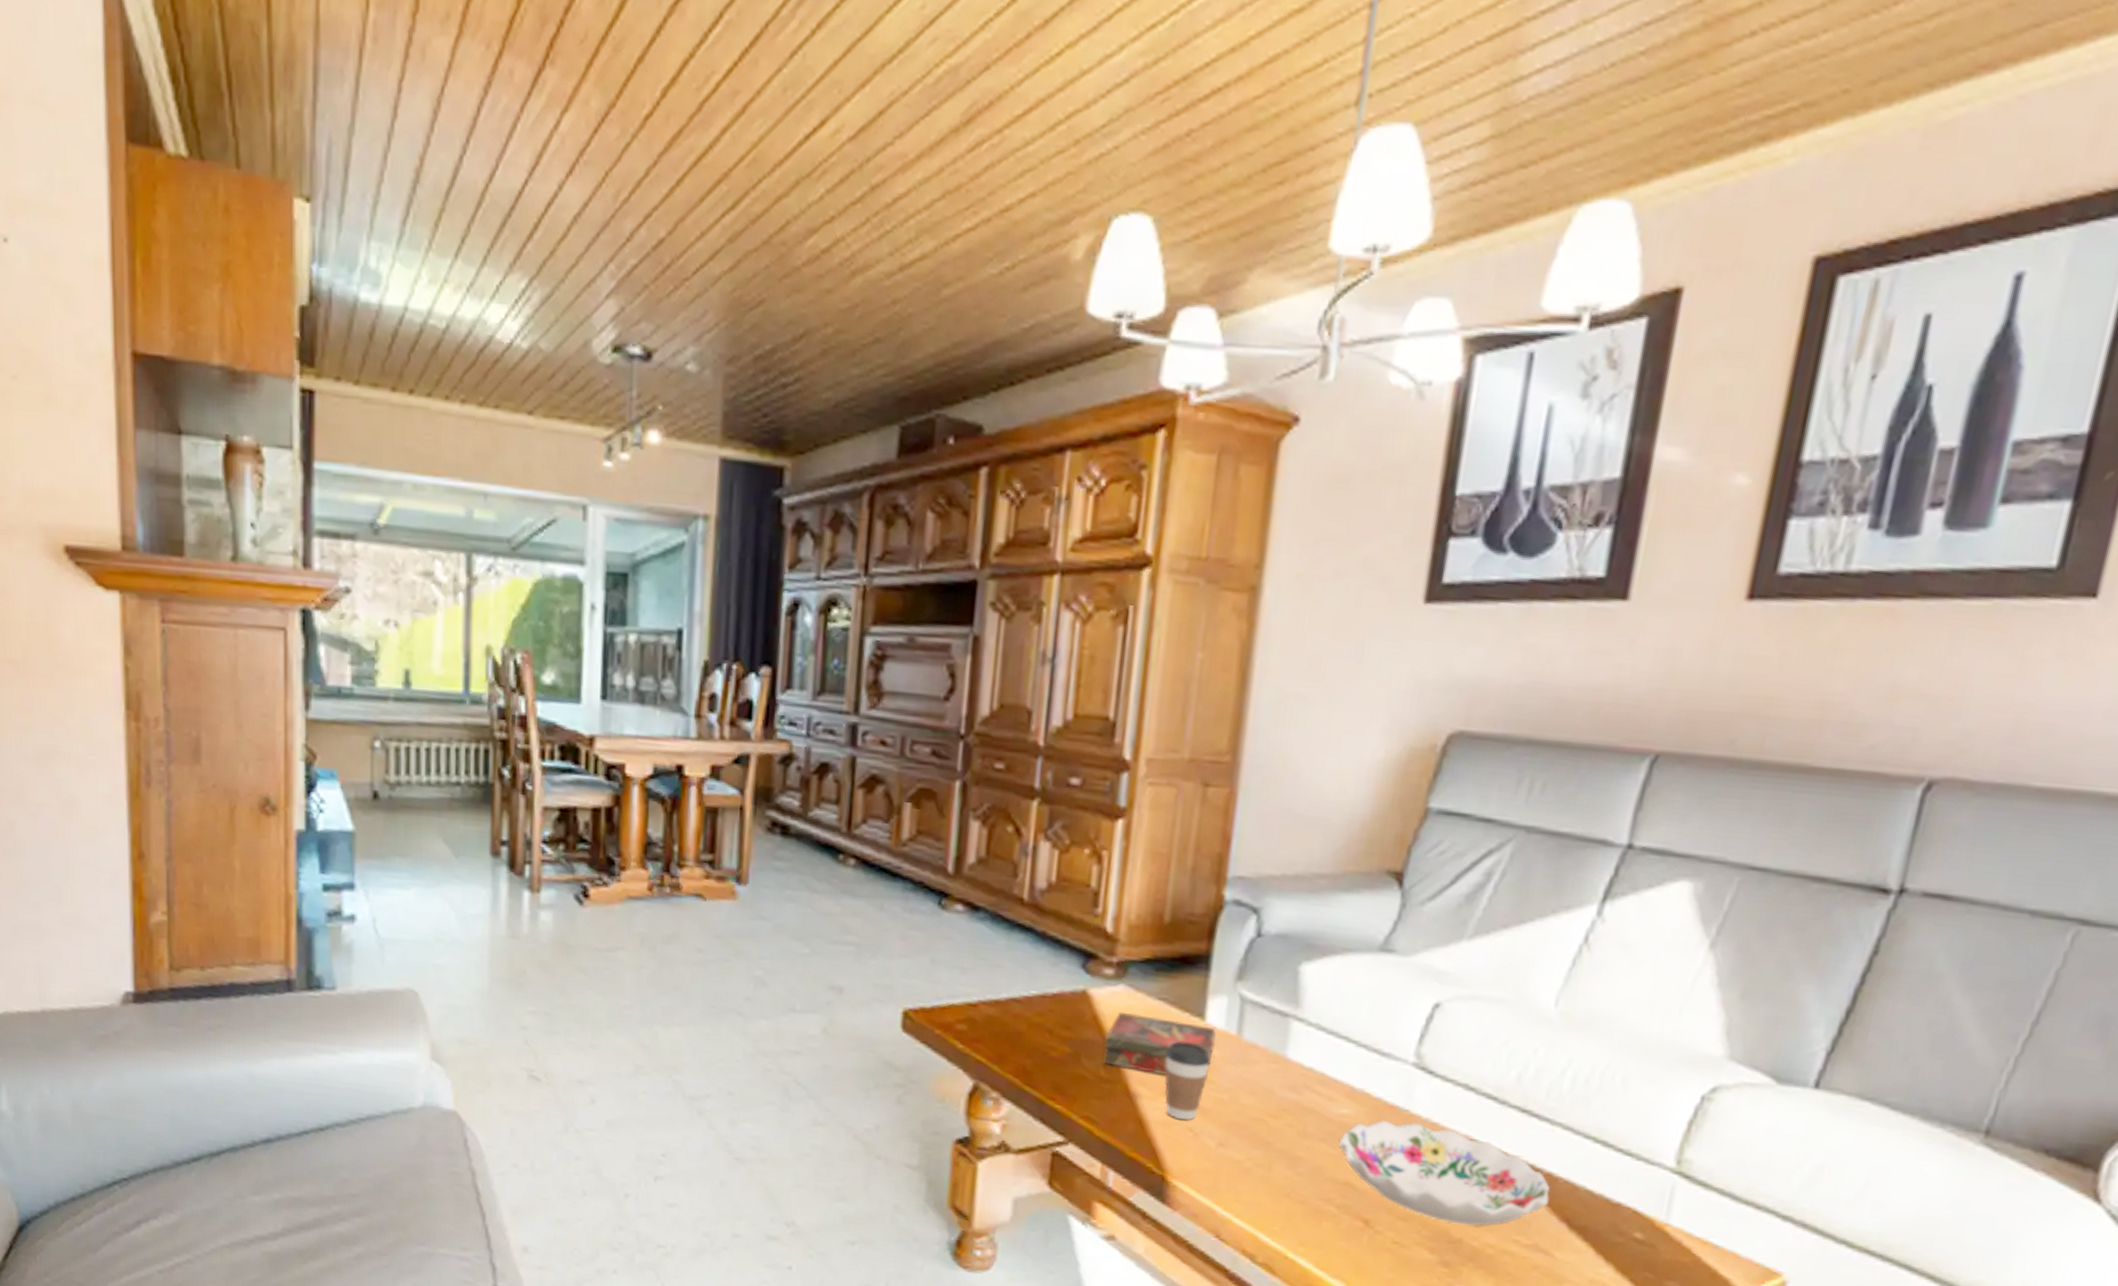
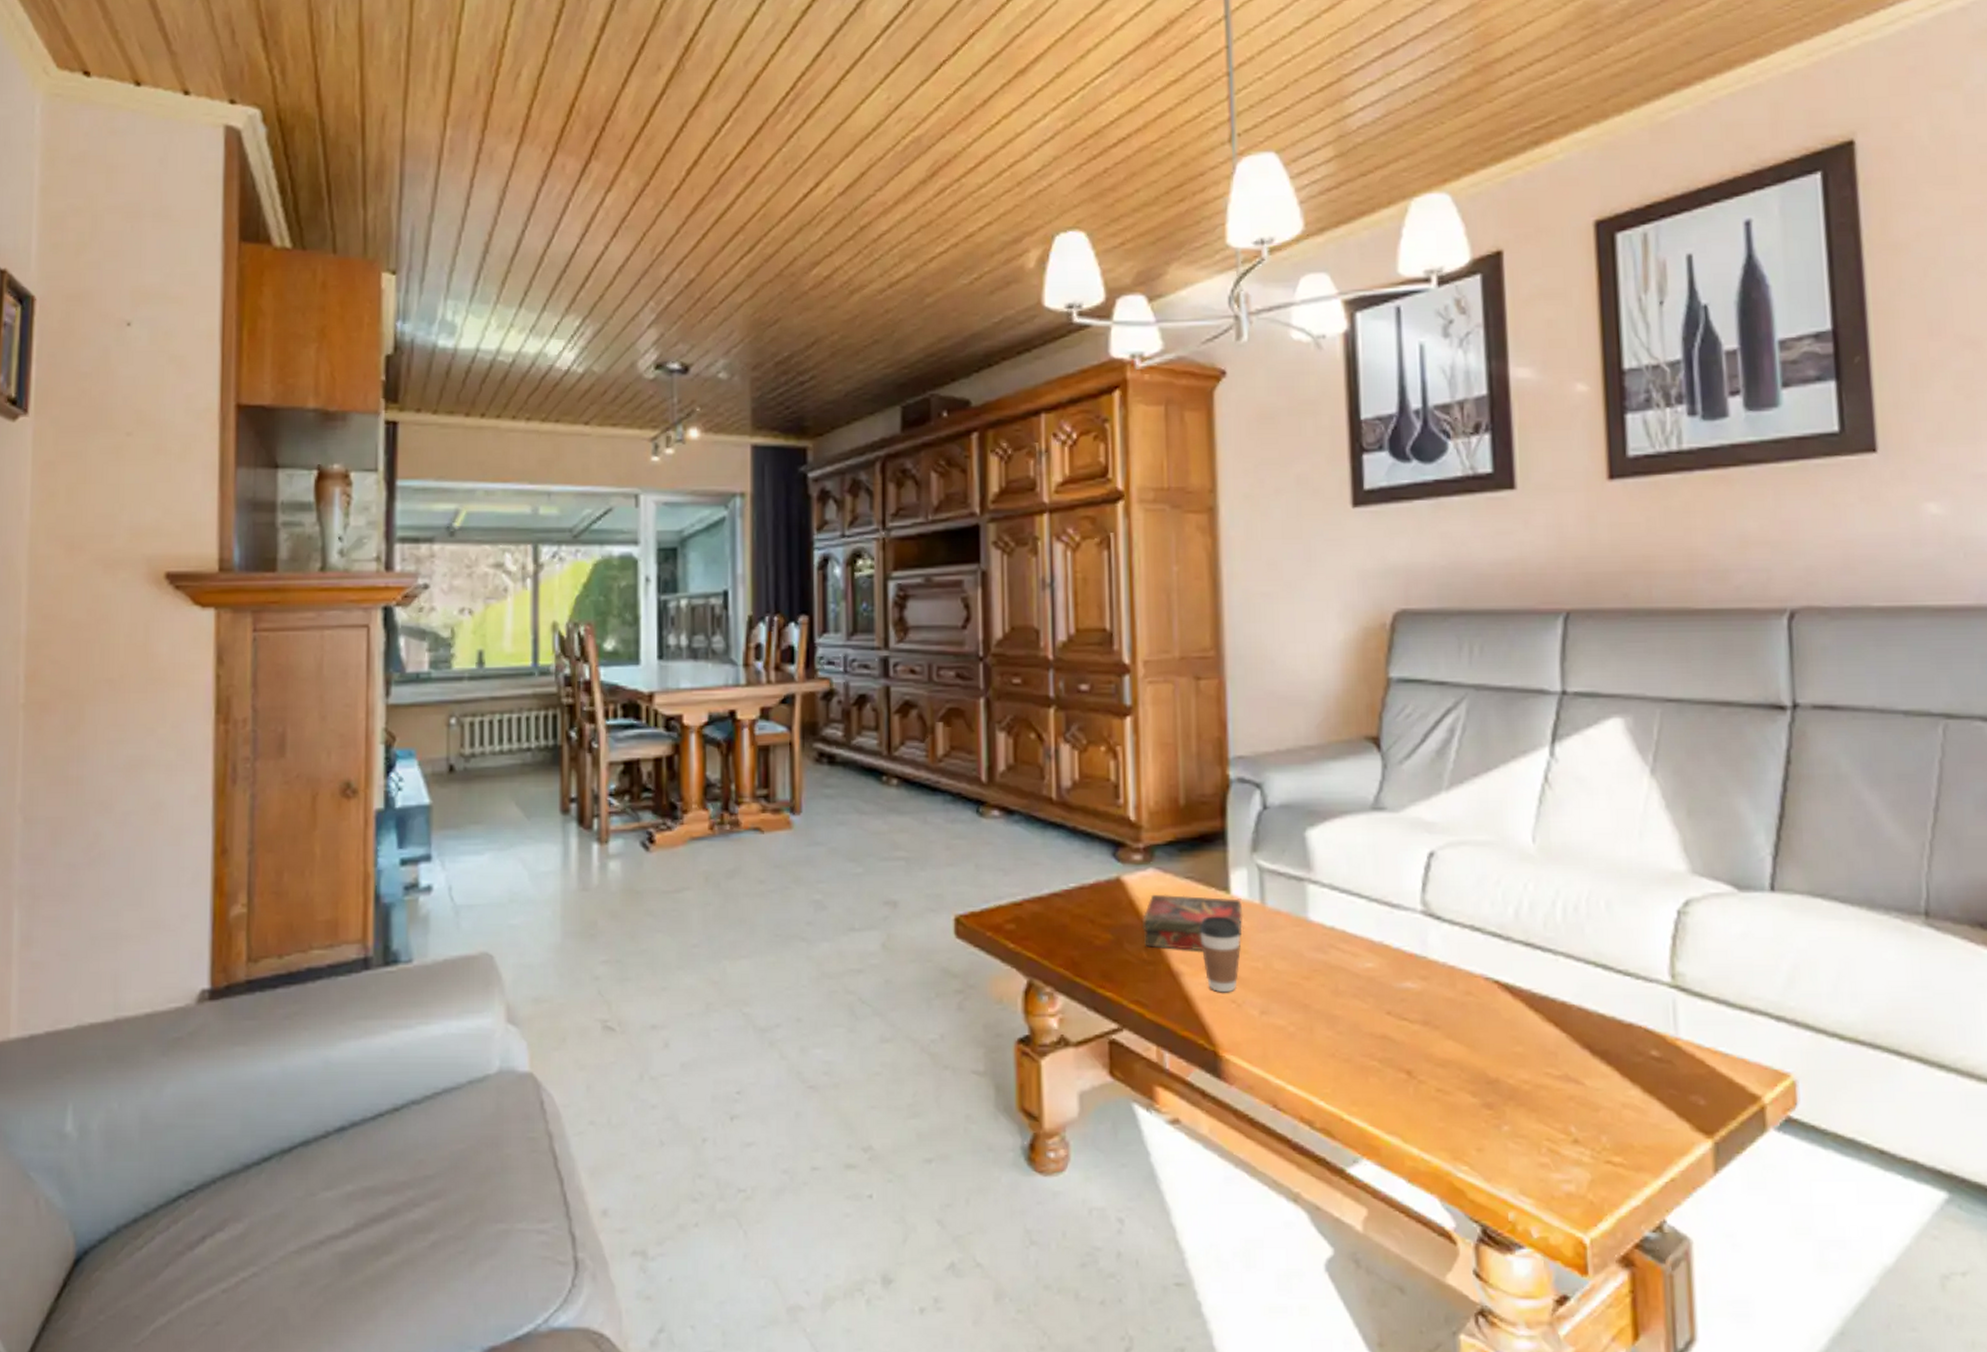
decorative bowl: present [1338,1119,1551,1227] -> none [1369,967,1568,1064]

